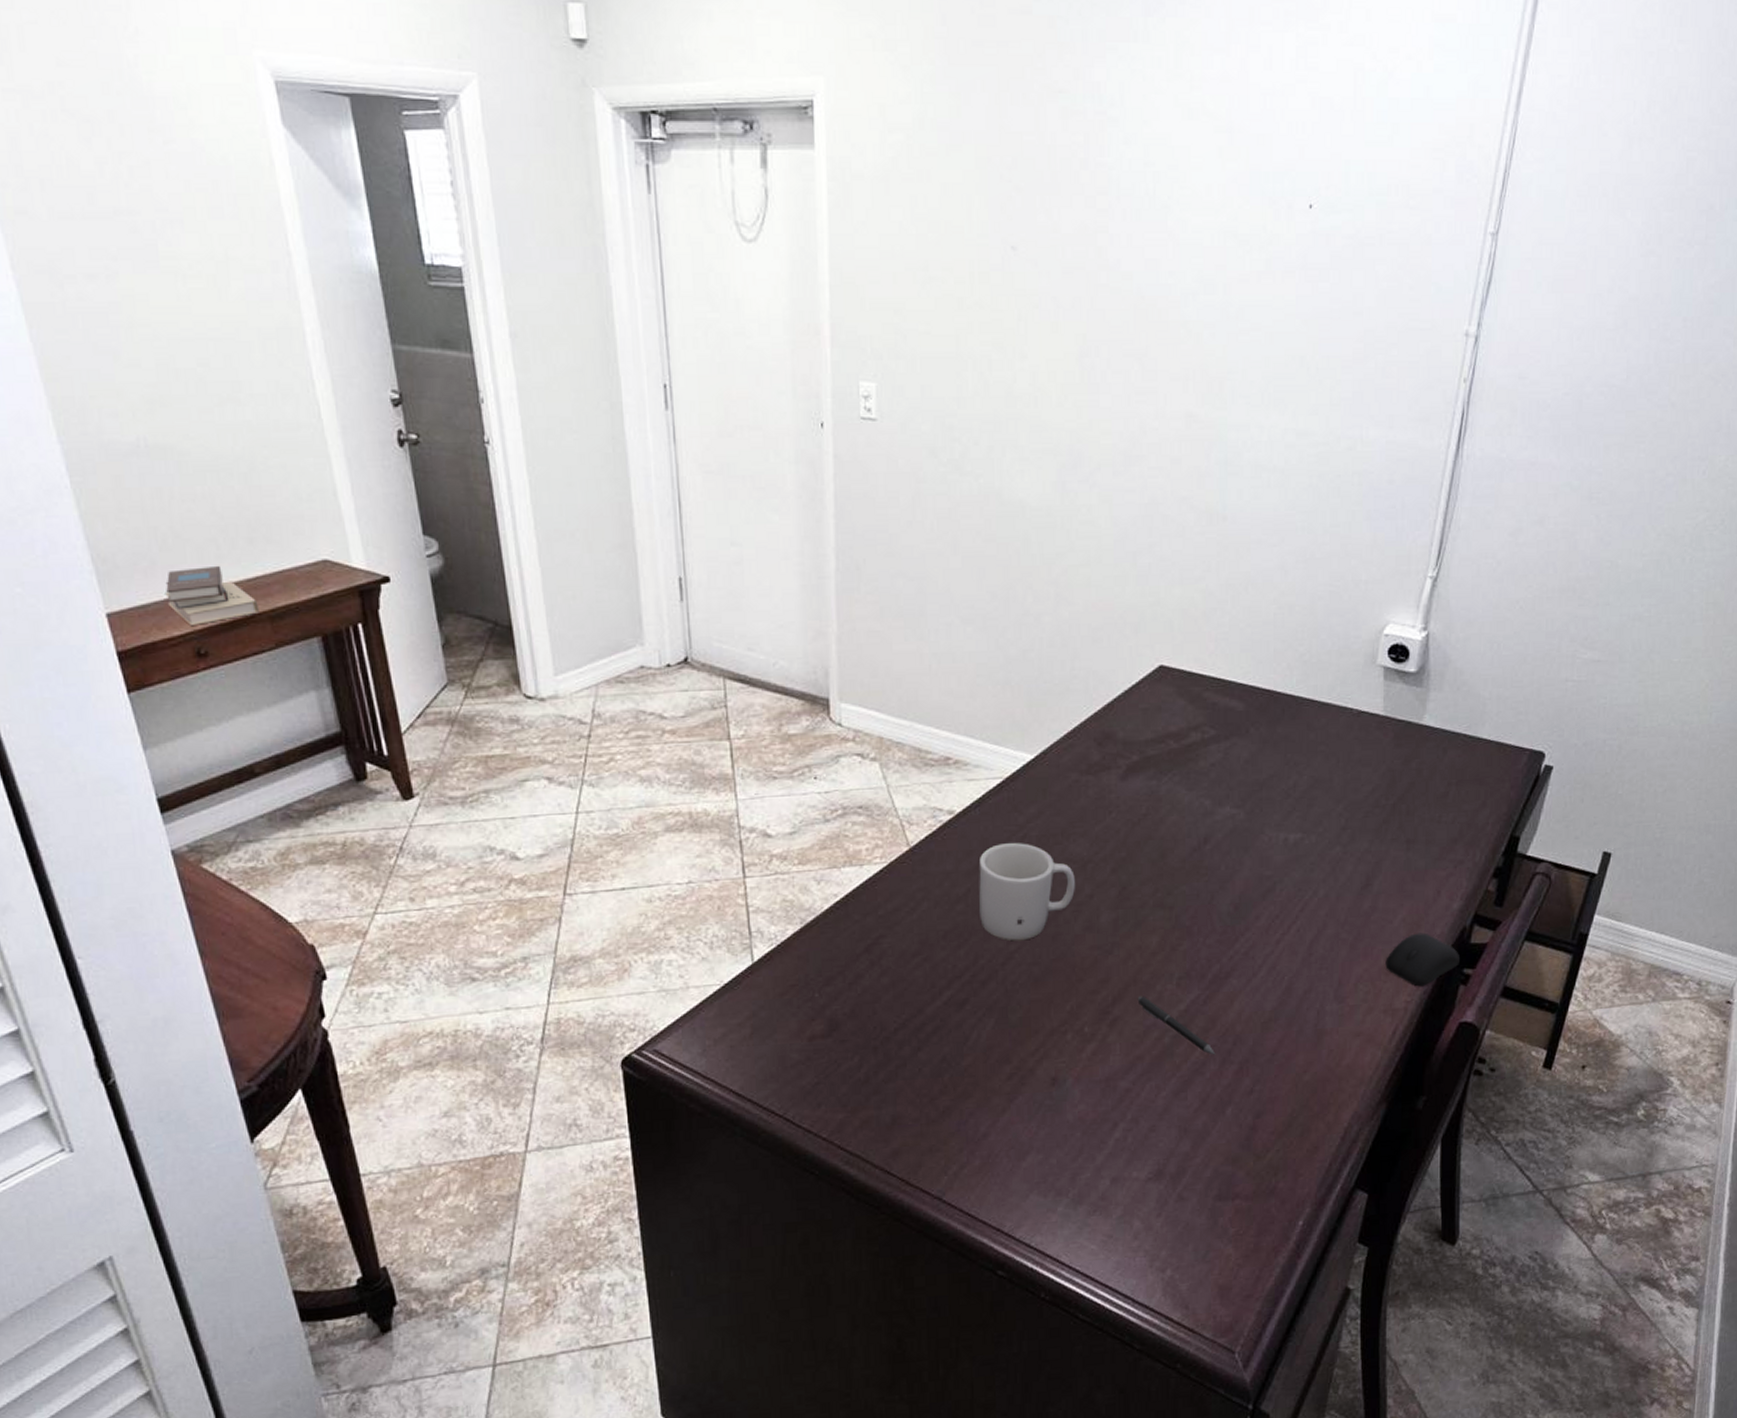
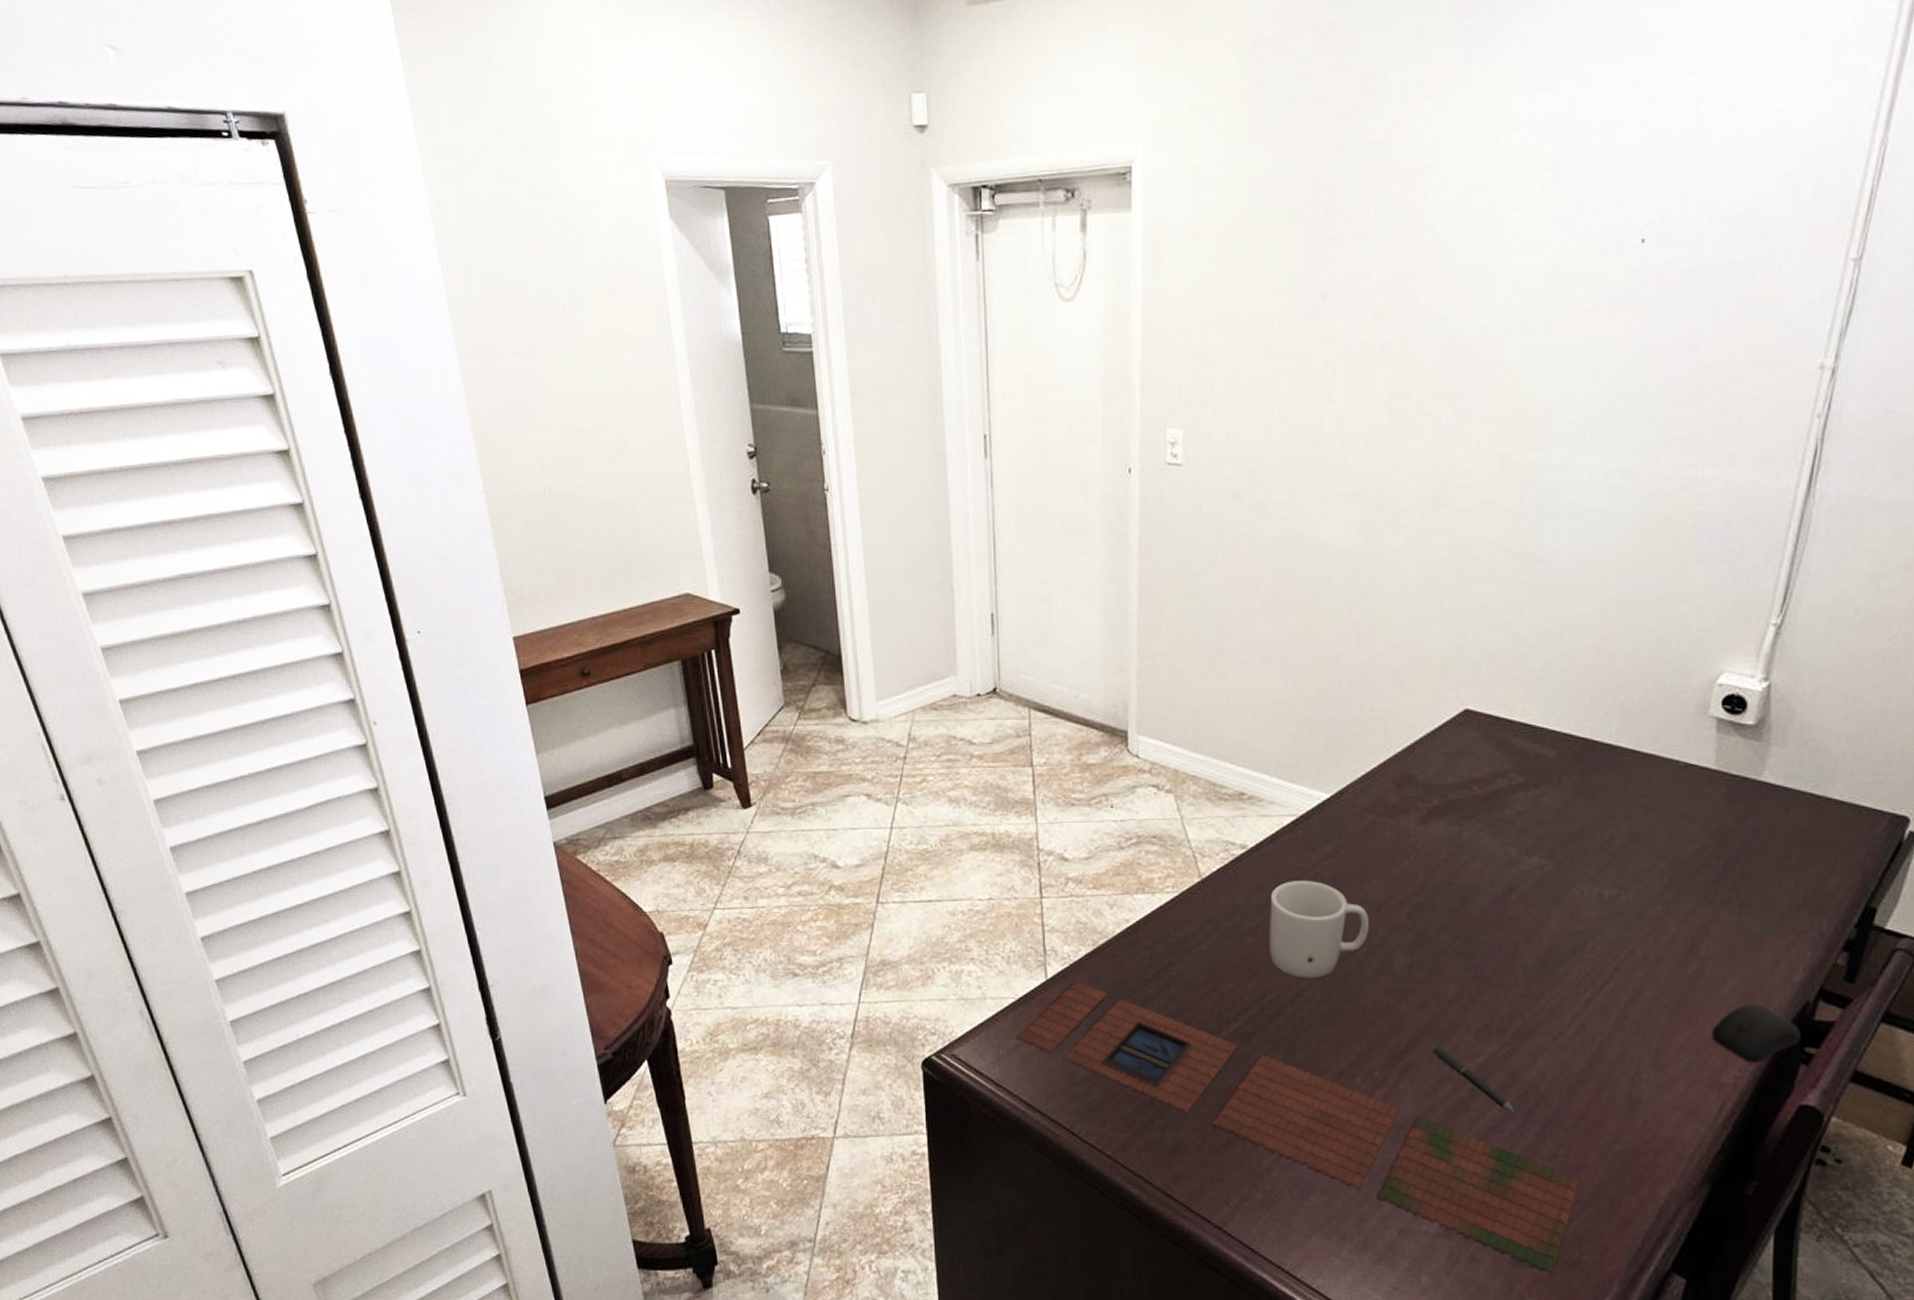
books: present [165,565,259,627] -> none [559,597,632,650]
papers: none [723,962,1274,1205] -> present [1016,982,1580,1275]

